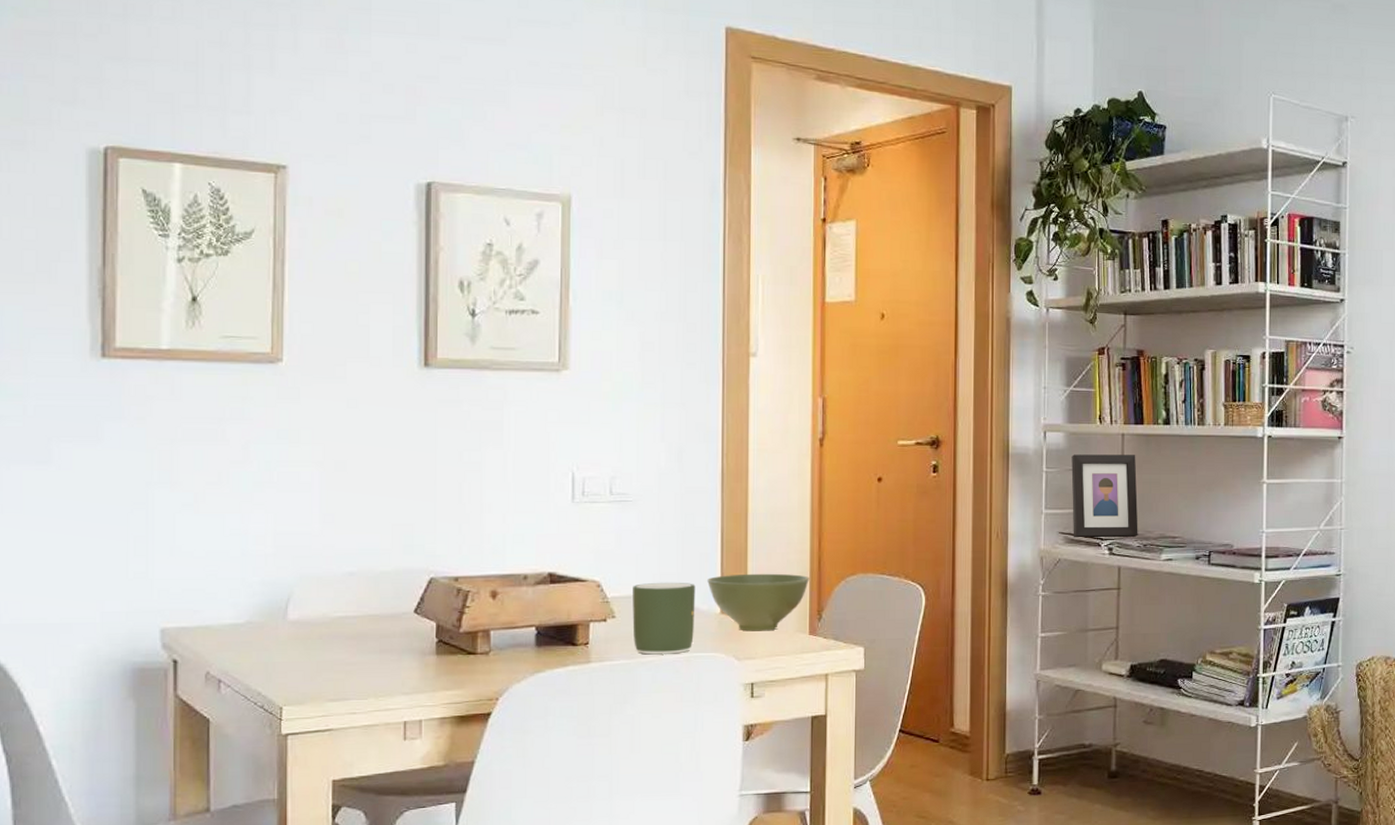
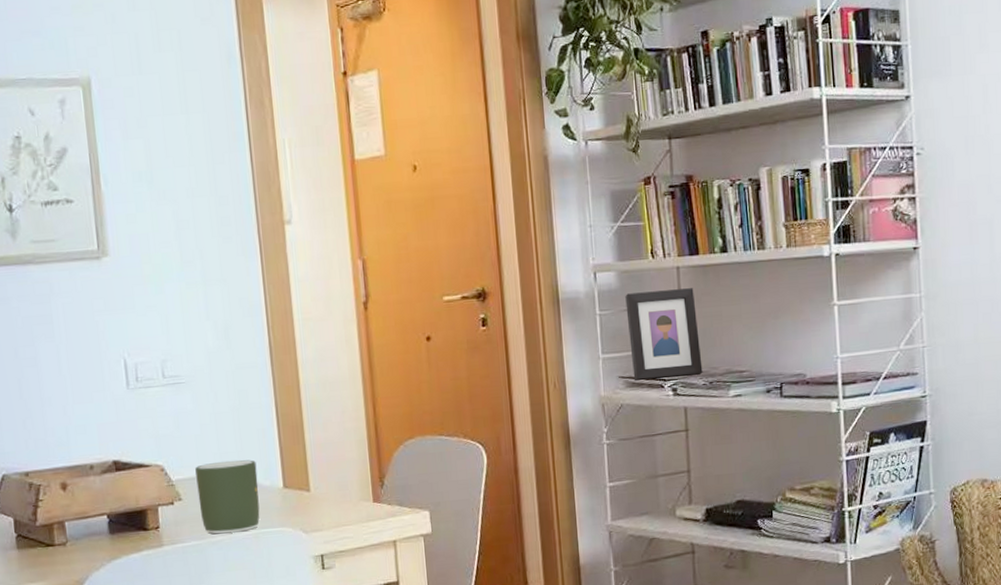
bowl: present [707,573,809,632] -> none [267,442,368,504]

